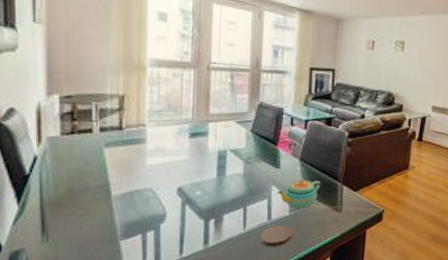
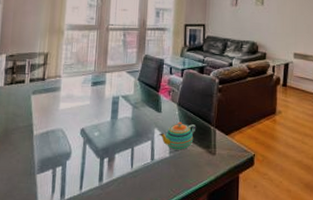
coaster: present [260,225,293,247] -> none [145,165,172,187]

